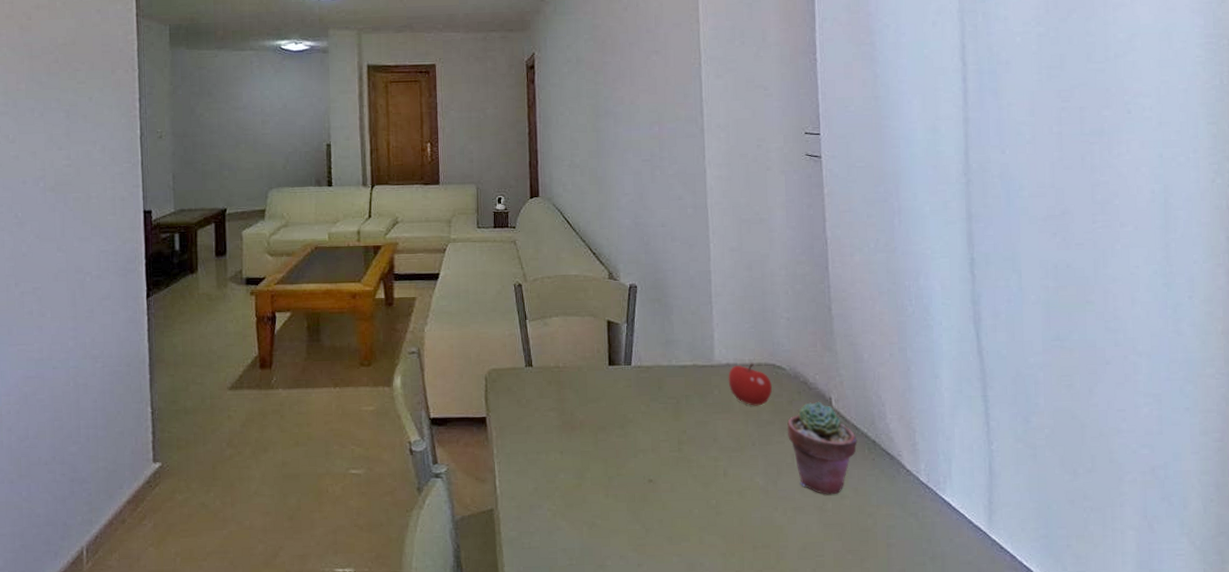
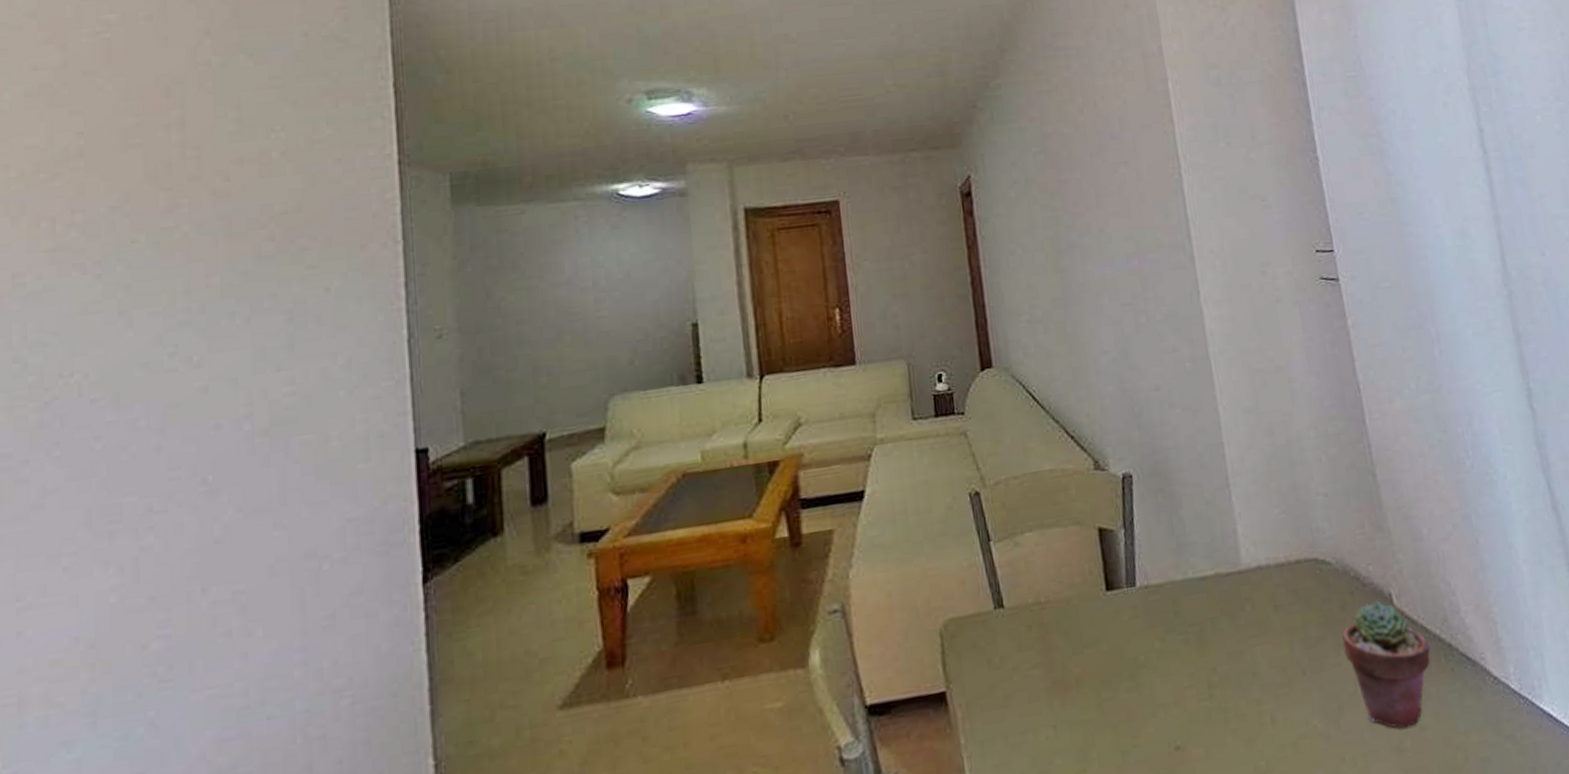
apple: present [728,363,773,406] -> none [1261,561,1319,620]

